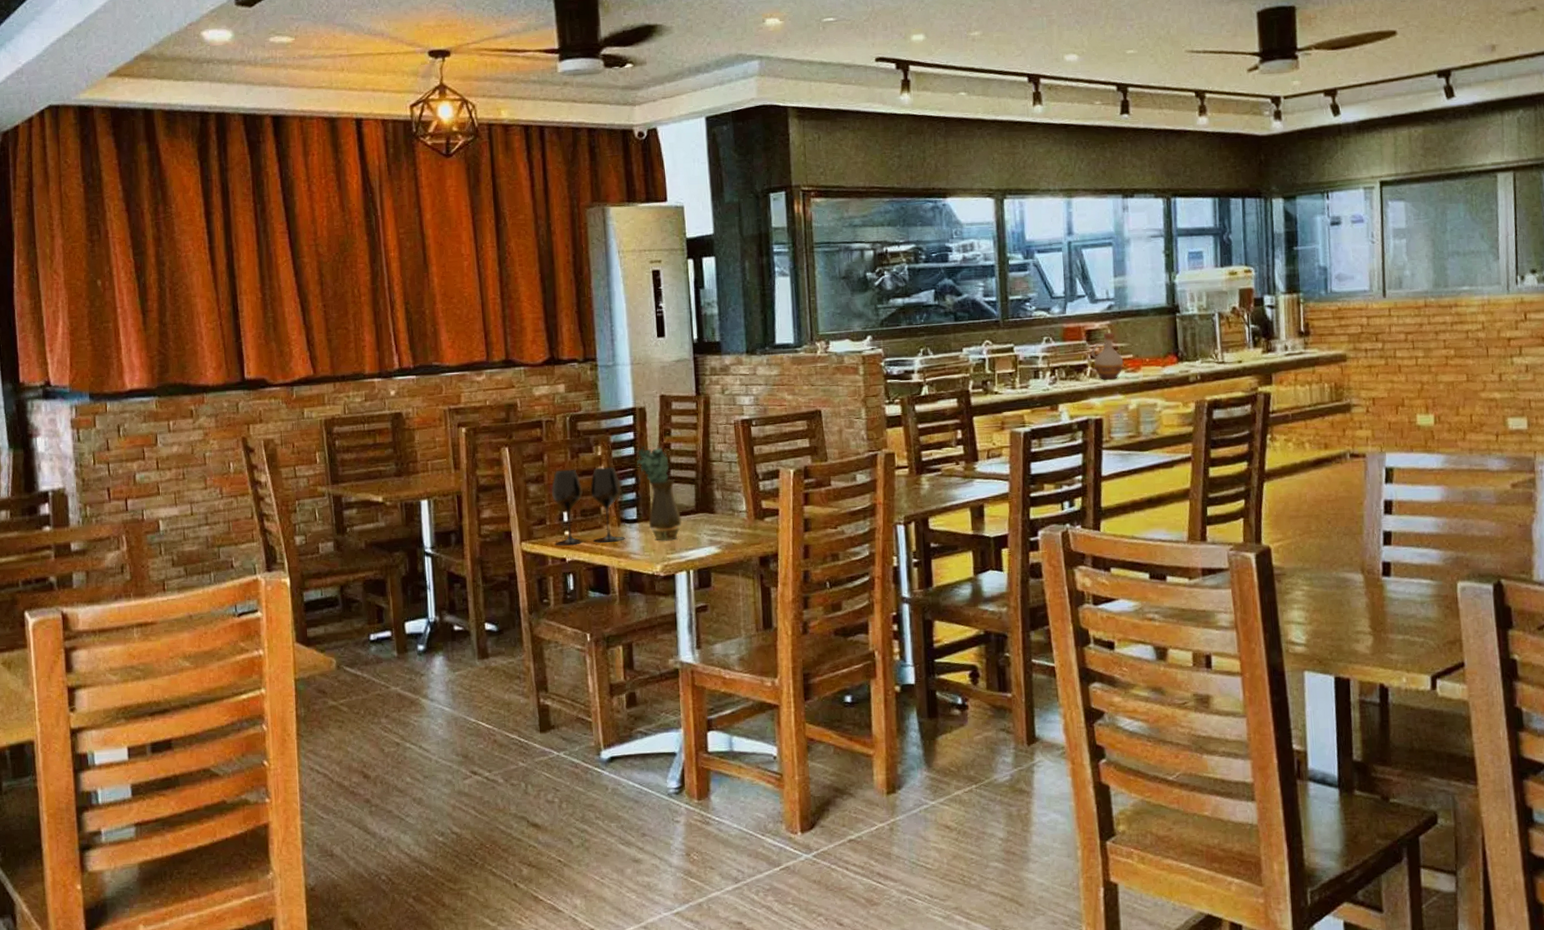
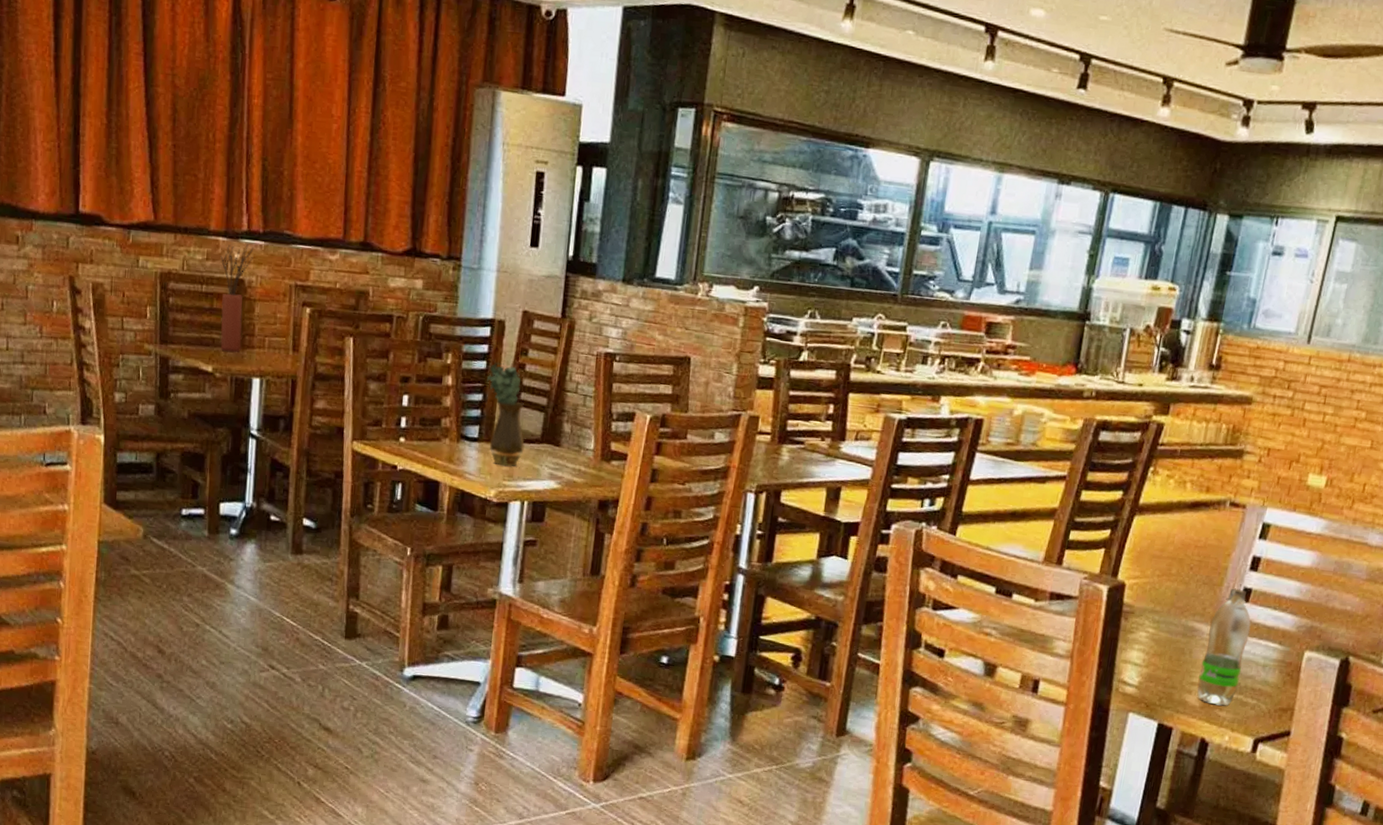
vase: none [378,380,408,481] -> present [220,243,254,353]
wine glass: present [552,466,625,546] -> none [388,372,466,459]
jug: present [1090,332,1124,381] -> none [986,327,1020,381]
bottle: none [1360,533,1402,650] -> present [1196,588,1251,706]

